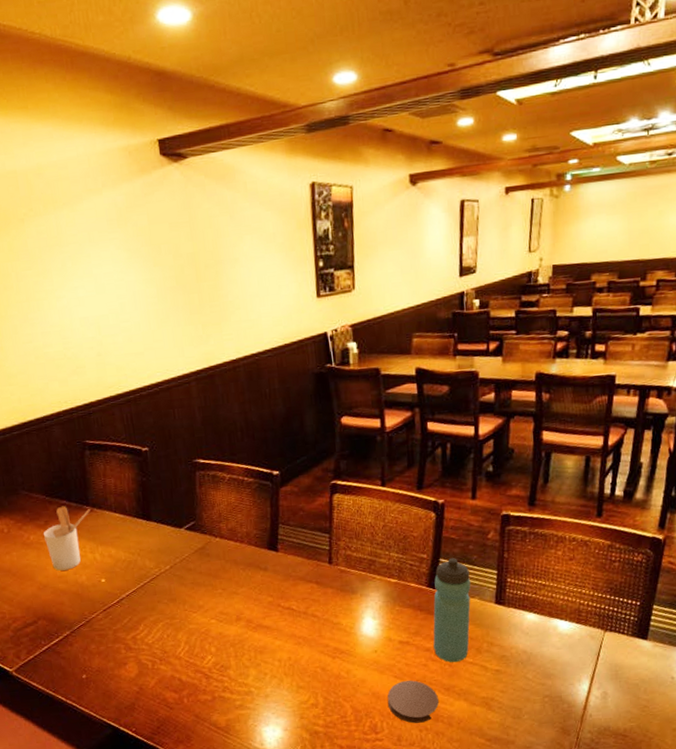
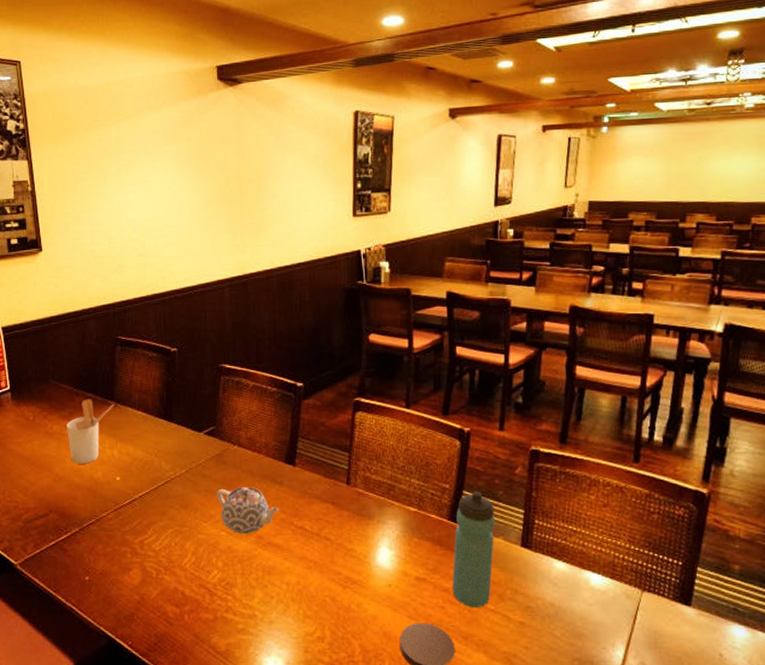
teapot: none [203,575,266,620] -> present [217,487,280,534]

